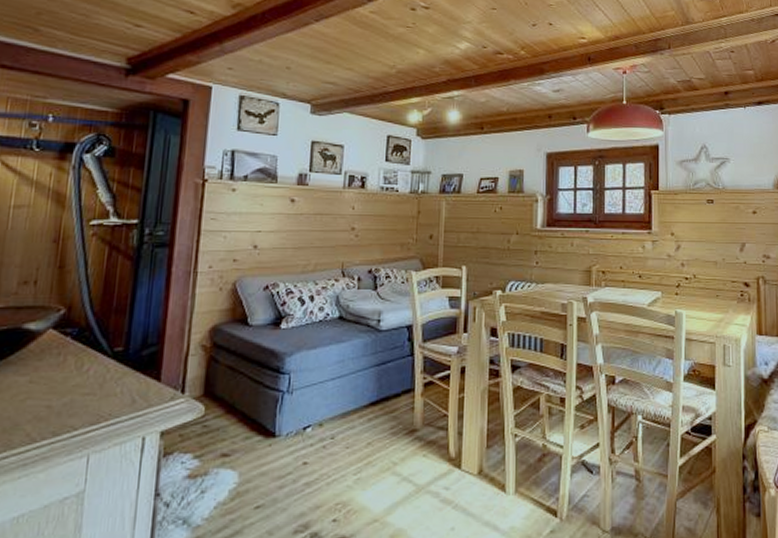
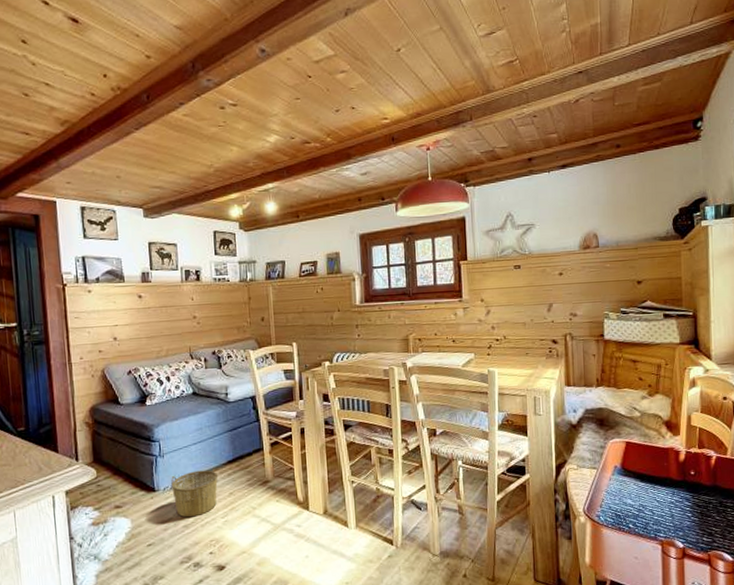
basket: none [296,412,357,473] -> present [171,470,218,518]

